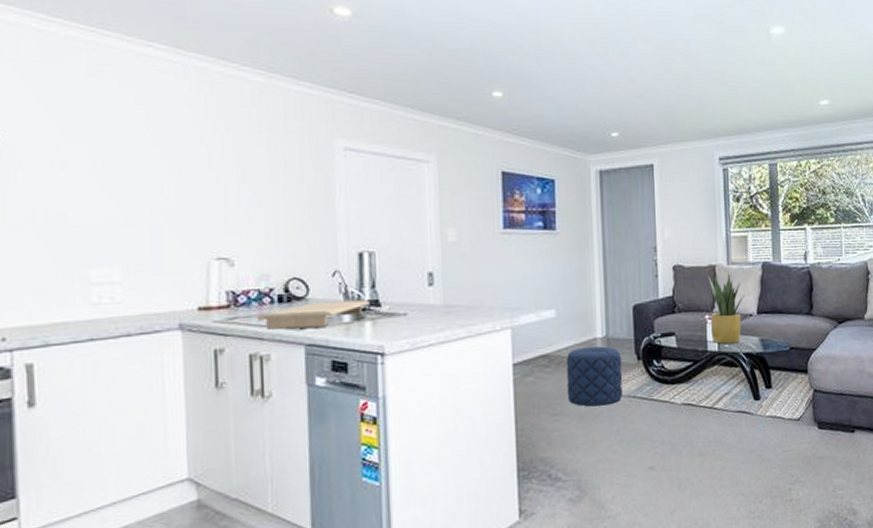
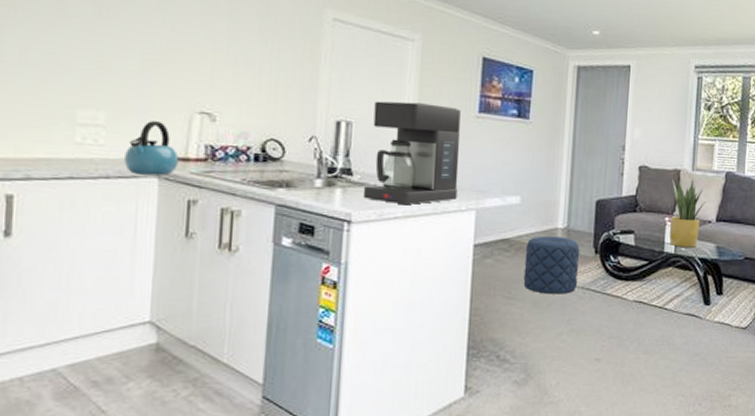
kettle: none [143,272,201,330] -> present [123,121,179,176]
cutting board: present [257,300,370,330] -> none [232,164,342,189]
coffee maker: none [393,225,490,332] -> present [363,101,461,205]

